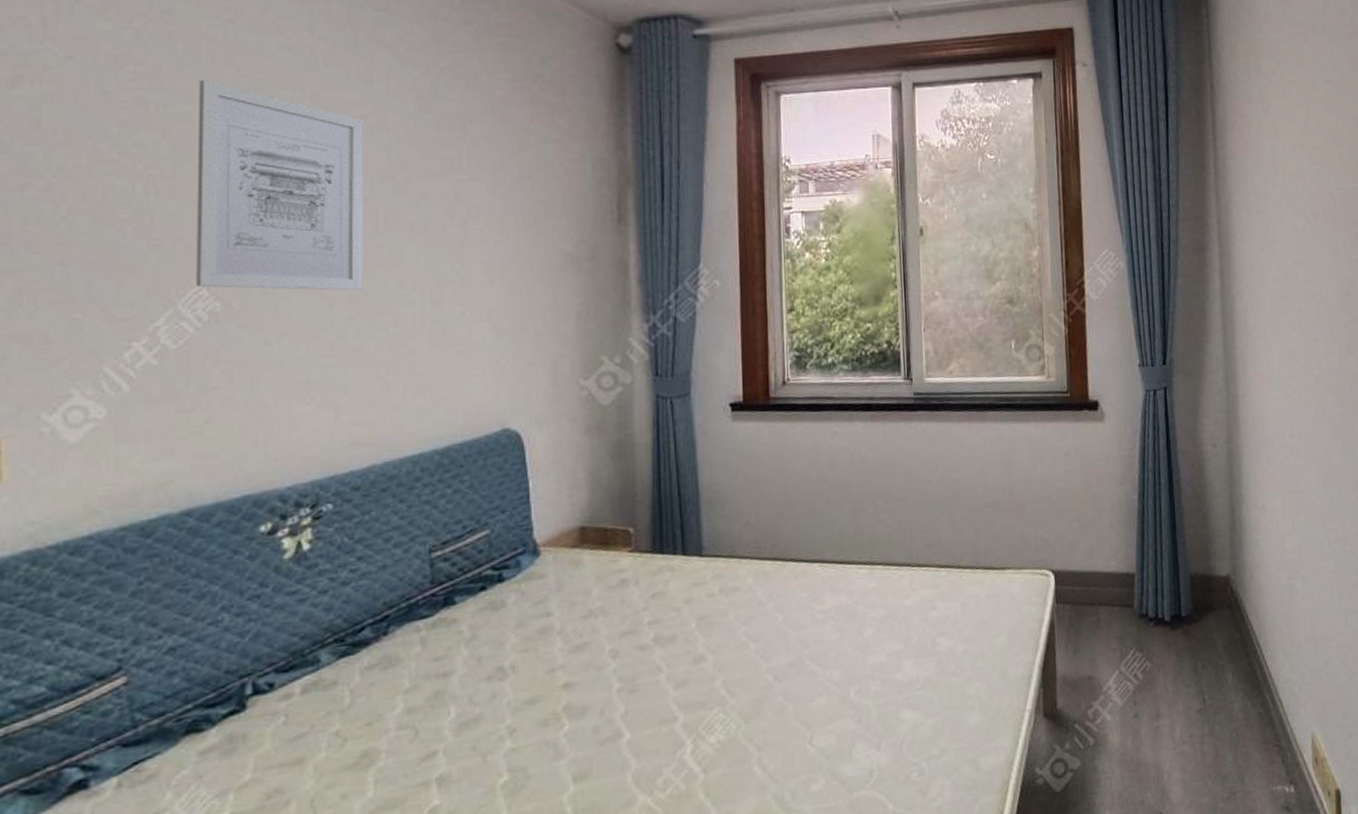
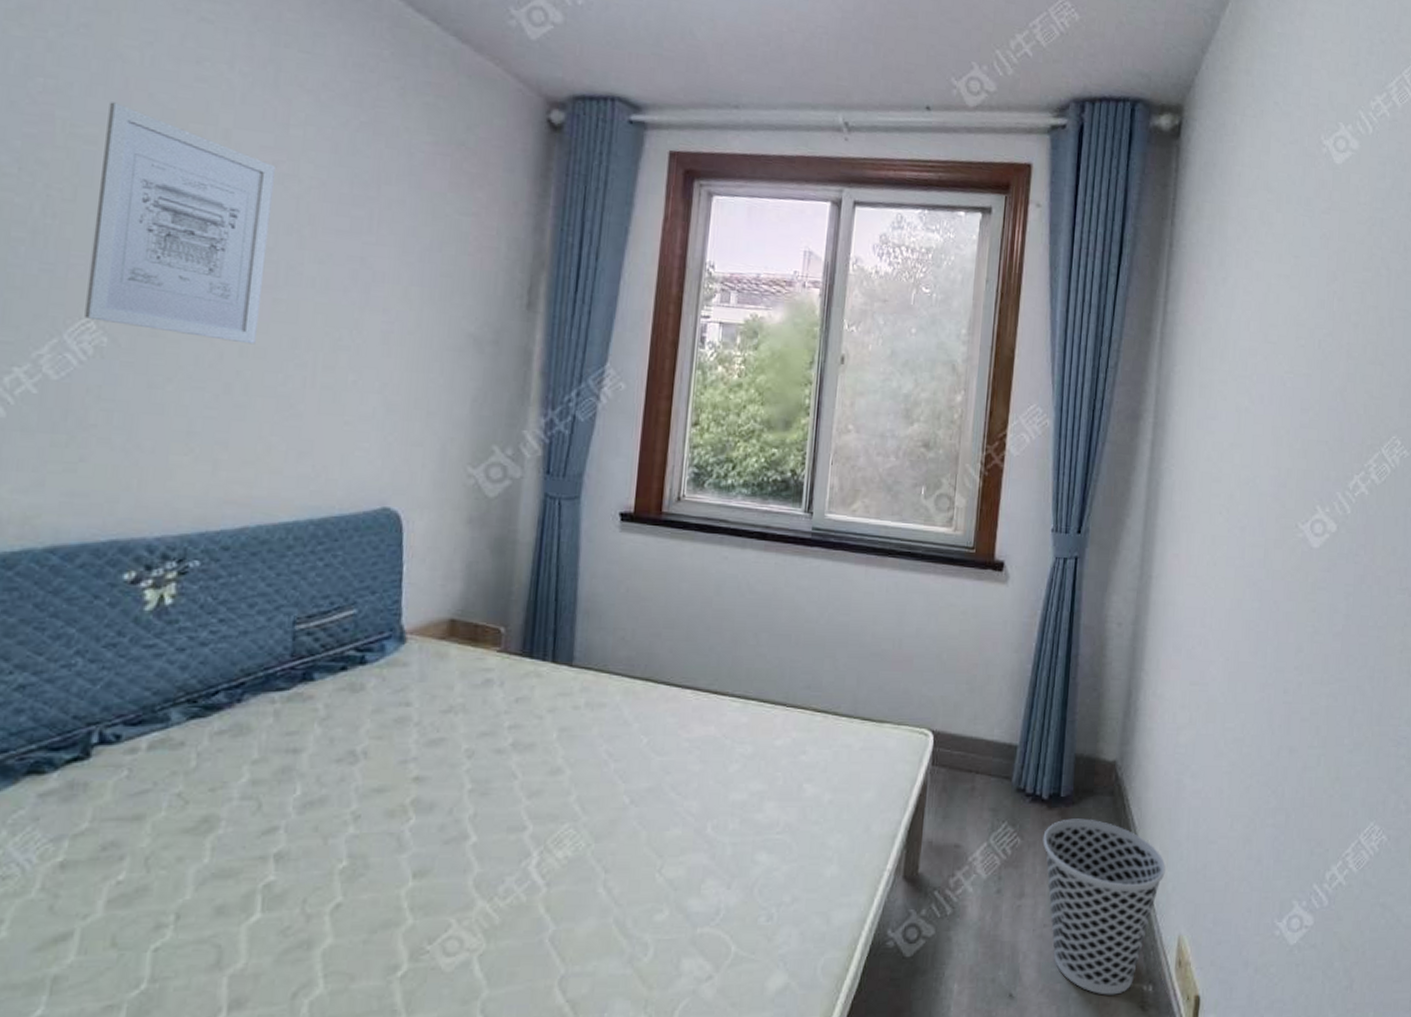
wastebasket: none [1170,634,1290,802] -> present [1043,818,1166,995]

